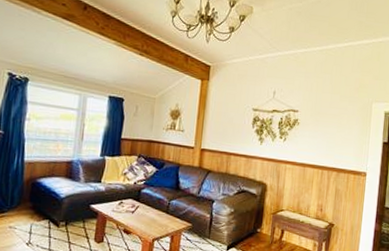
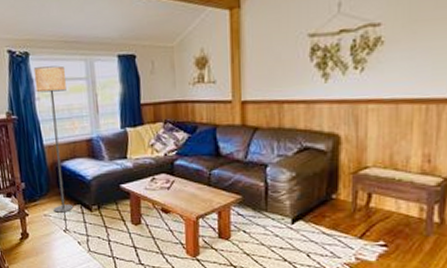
floor lamp: none [20,92,59,226] -> present [33,65,74,213]

